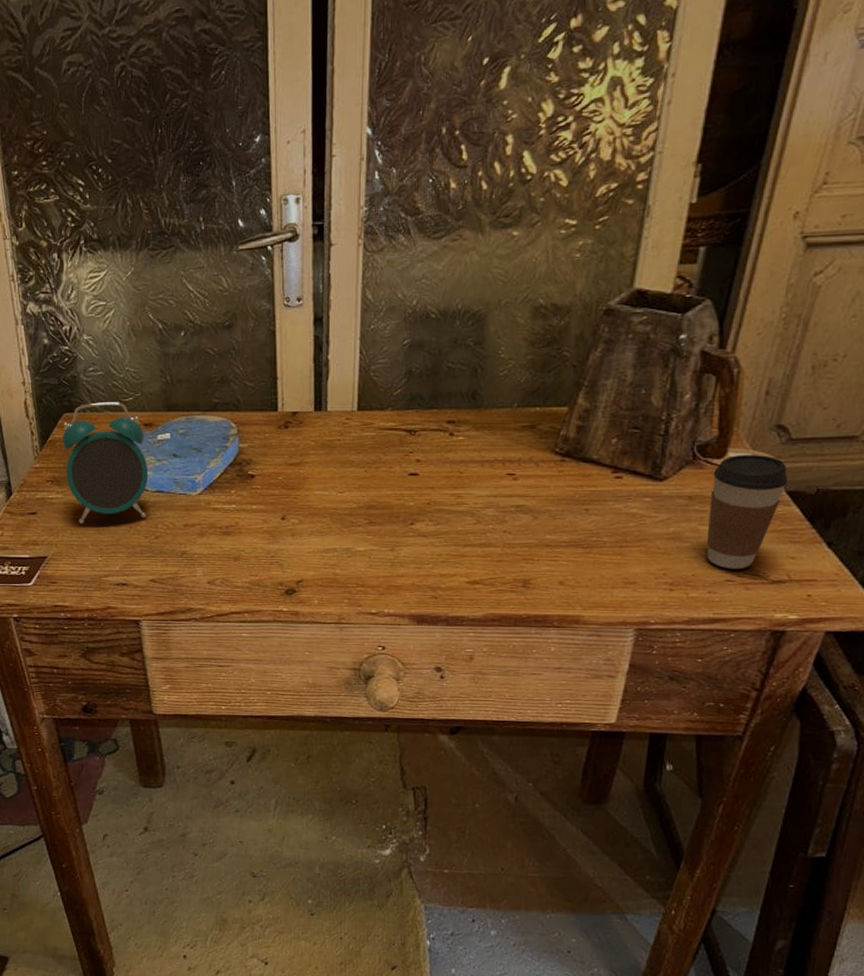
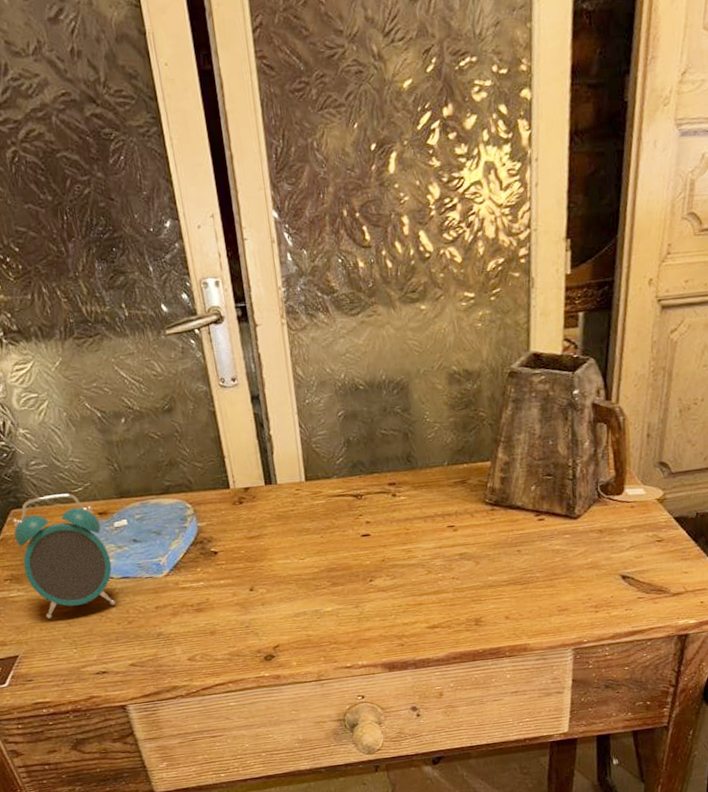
coffee cup: present [706,455,788,570] -> none [615,488,674,588]

